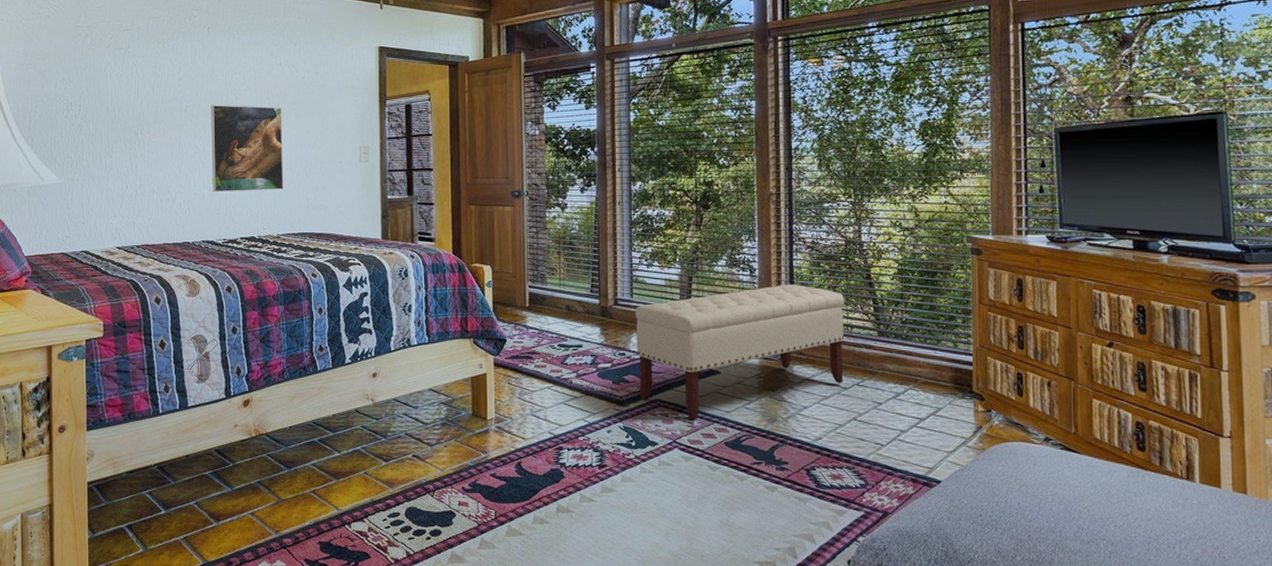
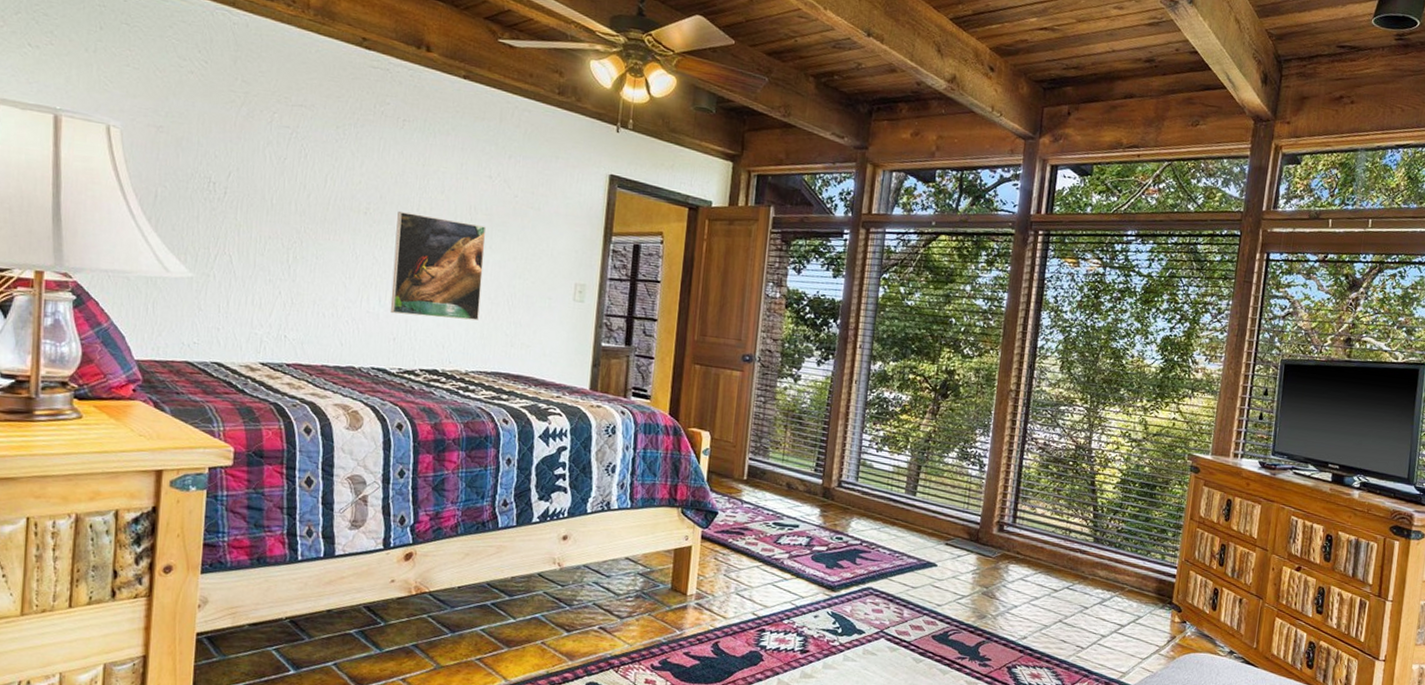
bench: present [636,284,845,421] -> none [853,482,1068,612]

